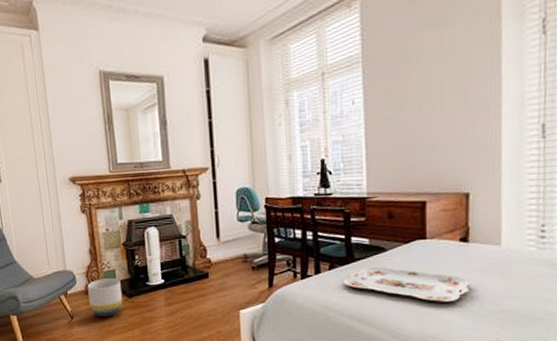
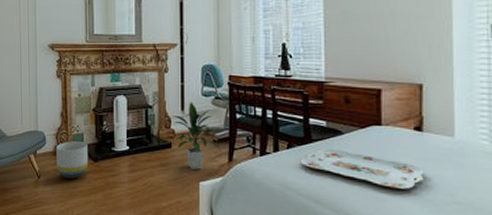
indoor plant: none [205,228,260,298] -> present [170,101,221,169]

